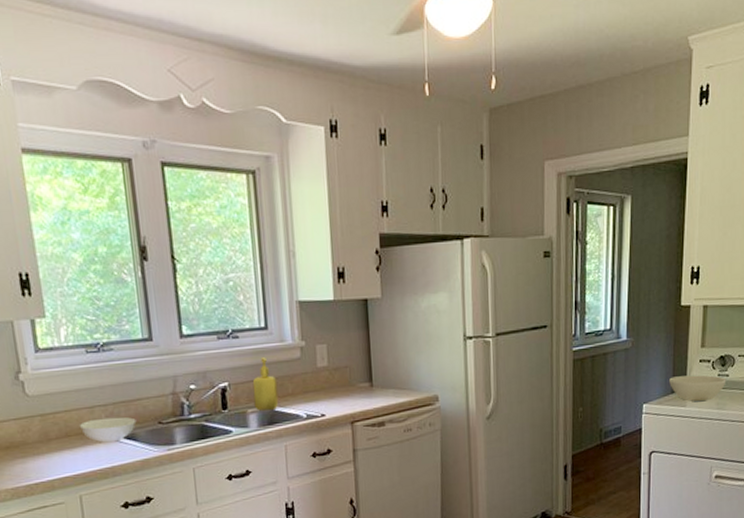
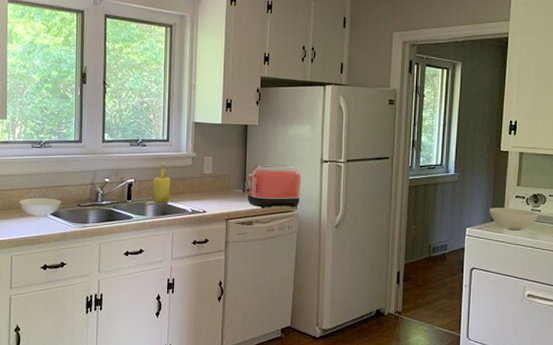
toaster: none [368,345,442,405] -> present [243,164,301,209]

